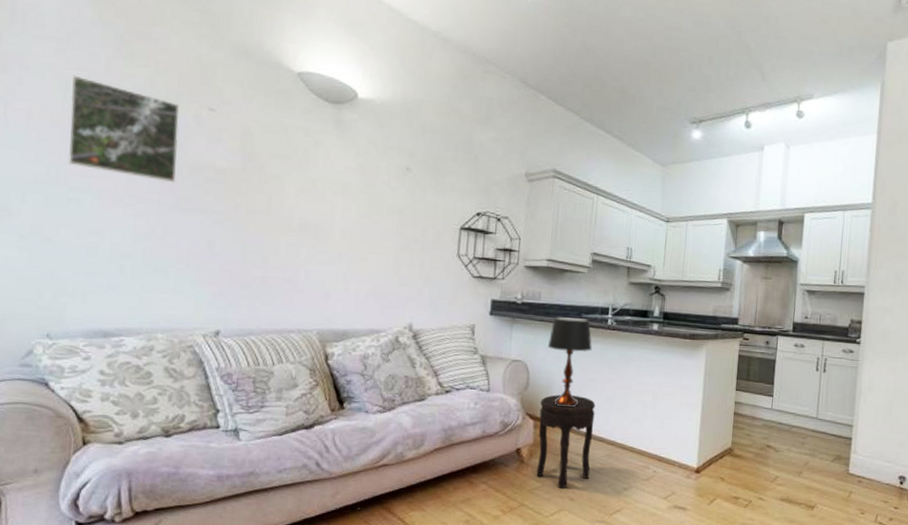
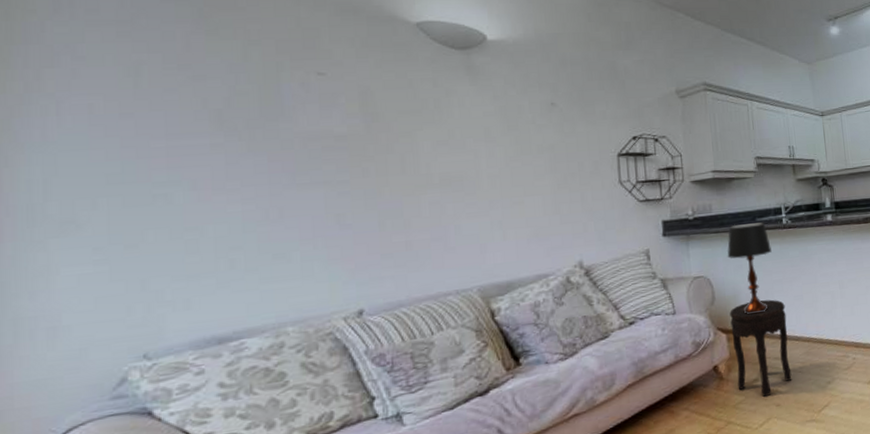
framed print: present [68,75,180,183] -> none [142,58,288,159]

